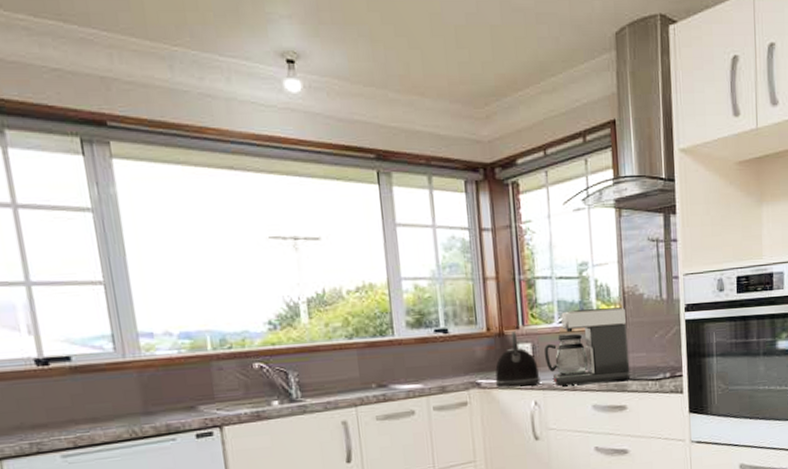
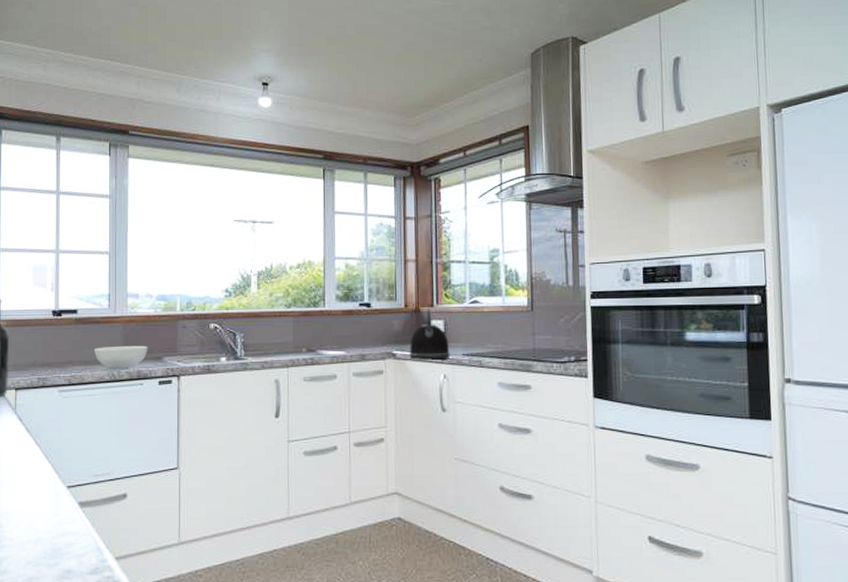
bowl: none [101,394,177,425] -> present [93,345,148,369]
coffee maker: present [544,307,631,387] -> none [455,291,536,363]

